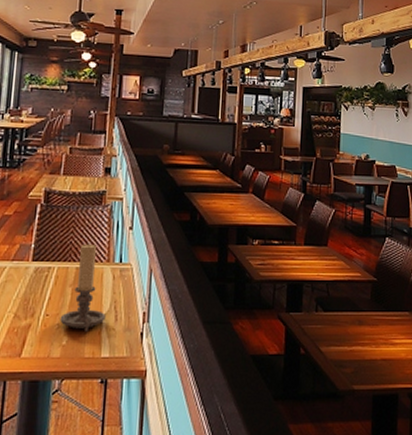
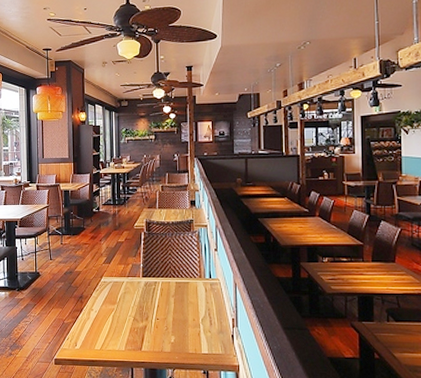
candle holder: present [59,243,106,333] -> none [167,263,203,334]

